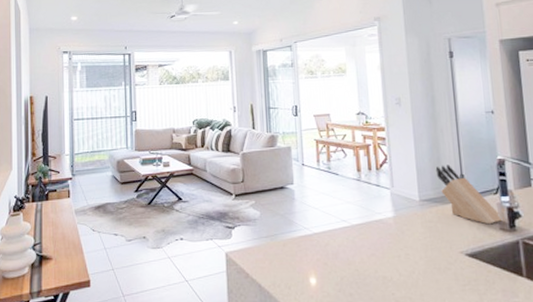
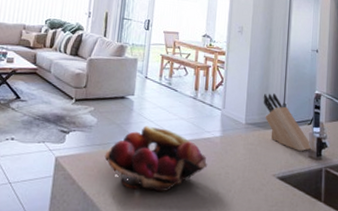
fruit basket: none [273,213,384,279] -> present [104,125,208,192]

